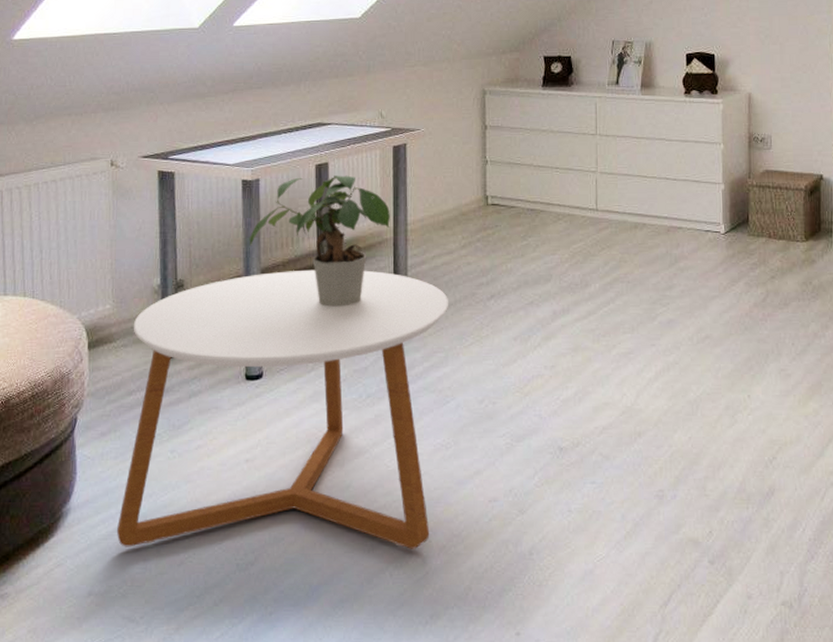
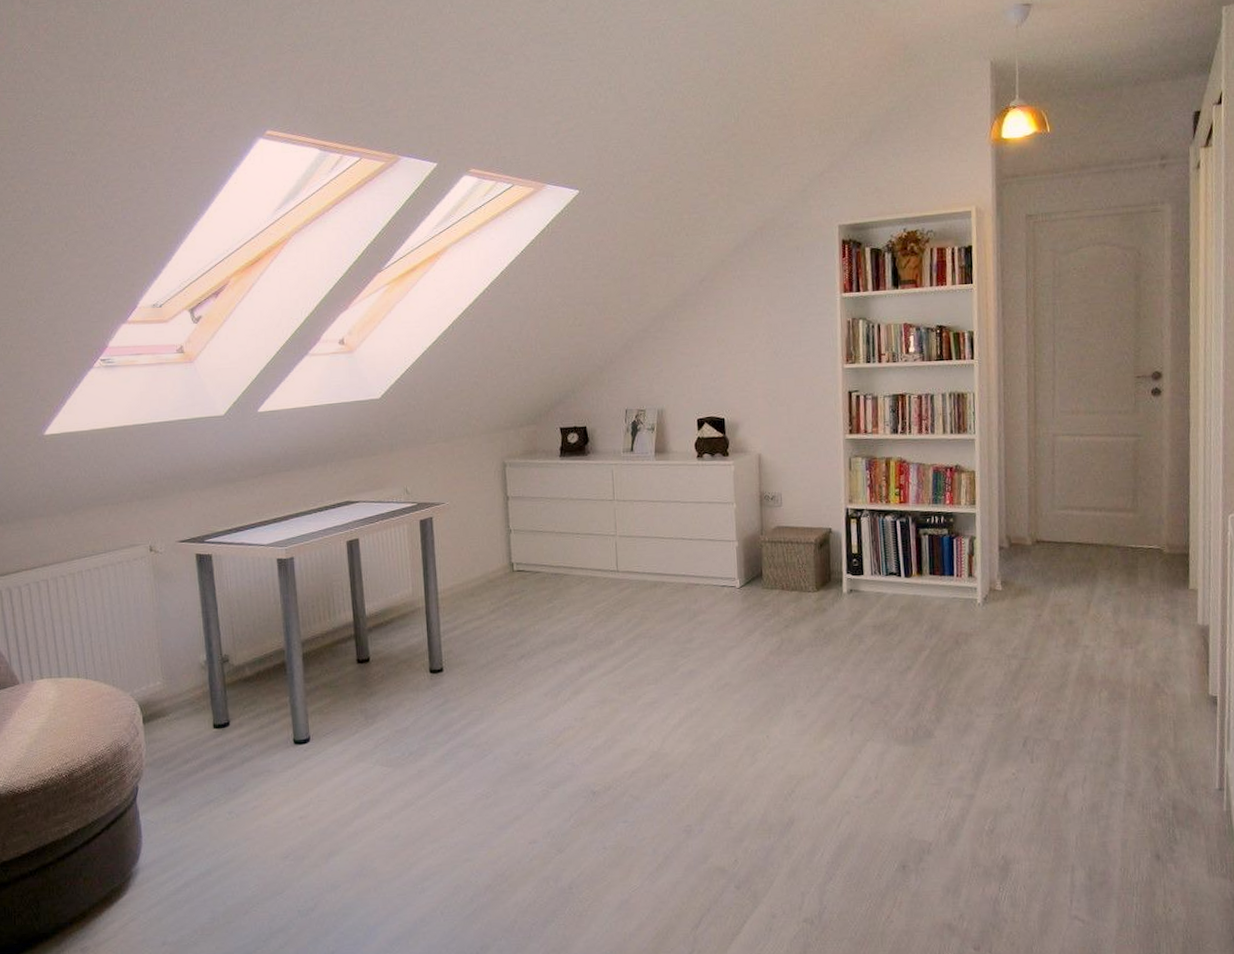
coffee table: present [116,269,449,549] -> none [183,638,482,901]
potted plant: present [249,175,390,307] -> none [288,550,421,674]

